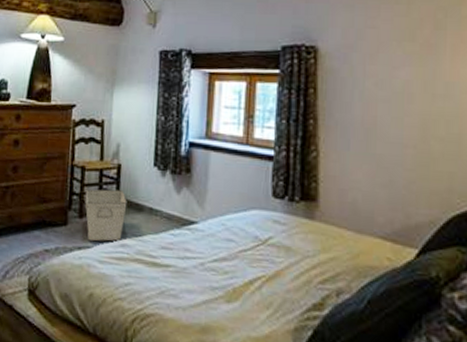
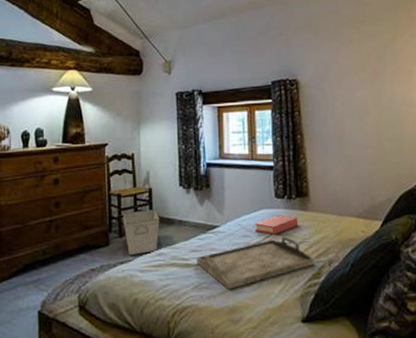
serving tray: none [166,248,317,304] -> present [197,236,315,290]
book: none [242,220,300,244] -> present [255,215,298,235]

